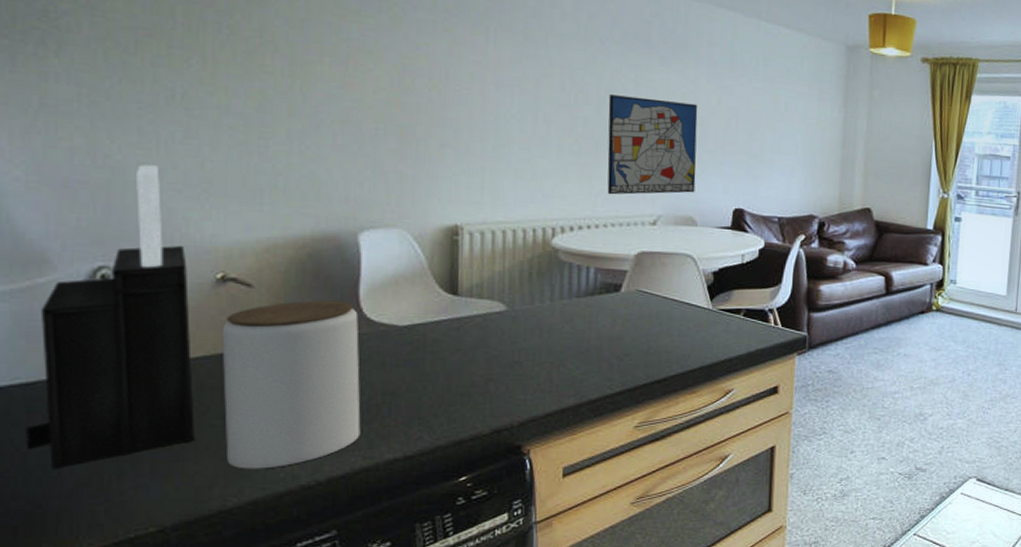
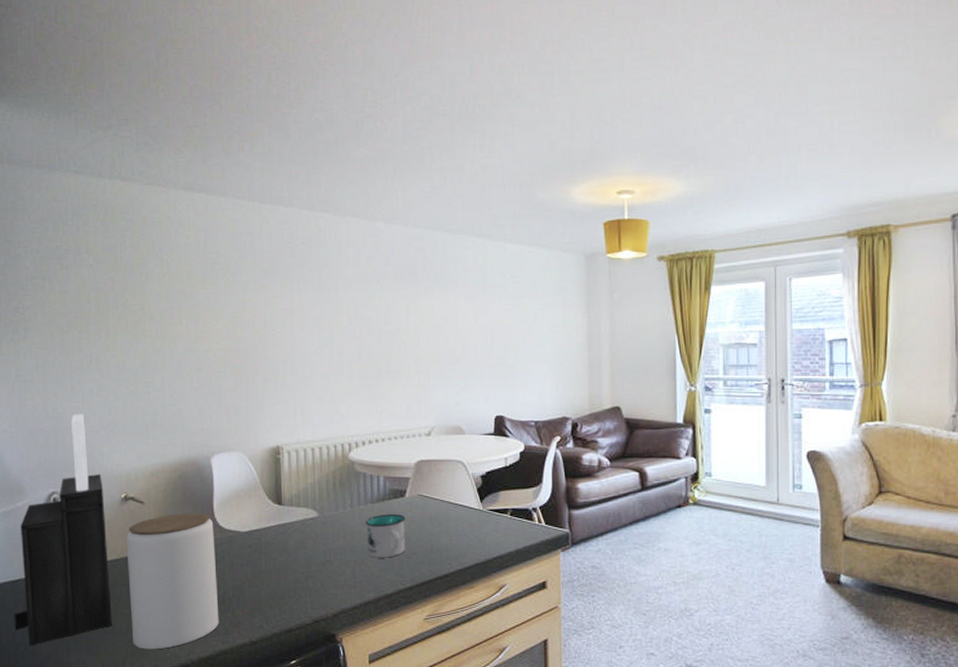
mug: none [568,310,620,360] -> present [365,514,406,558]
wall art: present [607,94,698,195] -> none [386,324,461,412]

